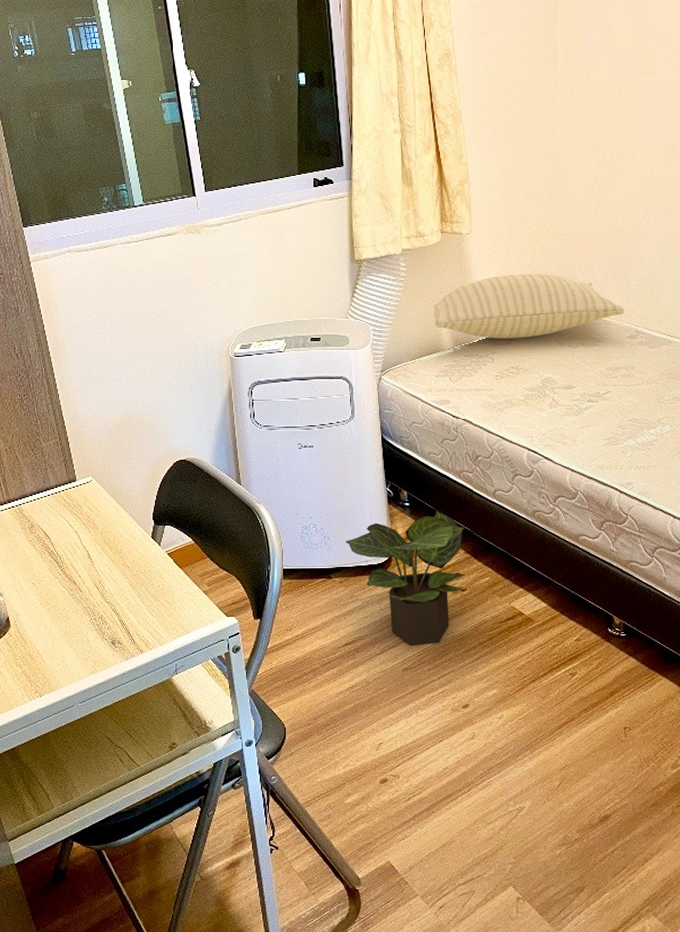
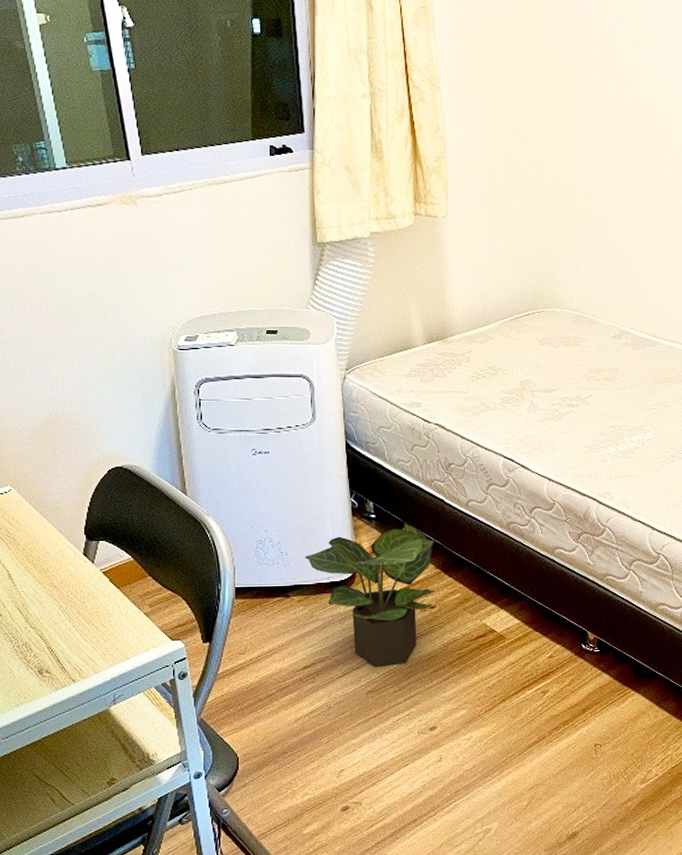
pillow: present [433,273,625,339] -> none [404,264,610,336]

